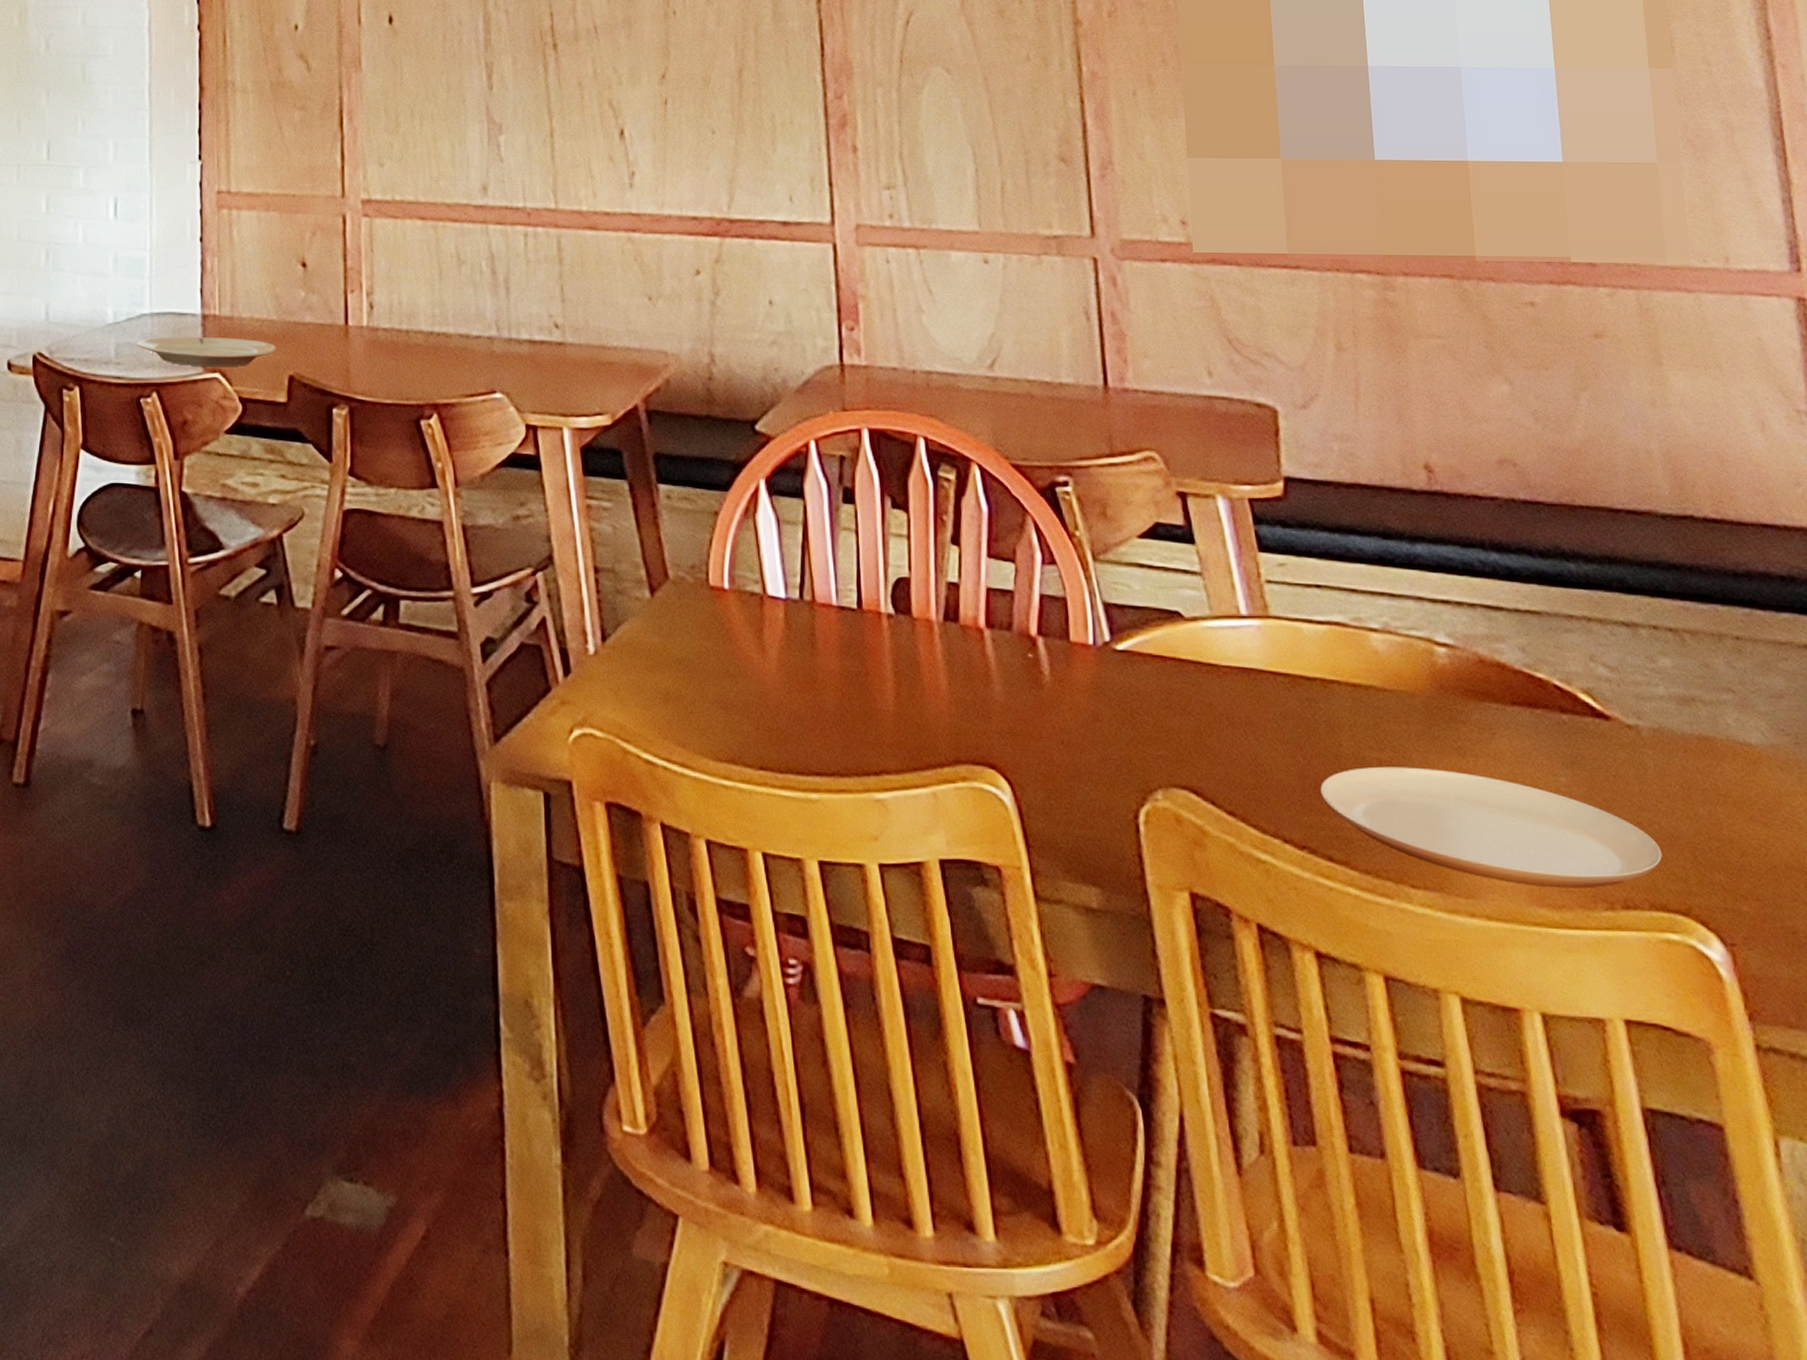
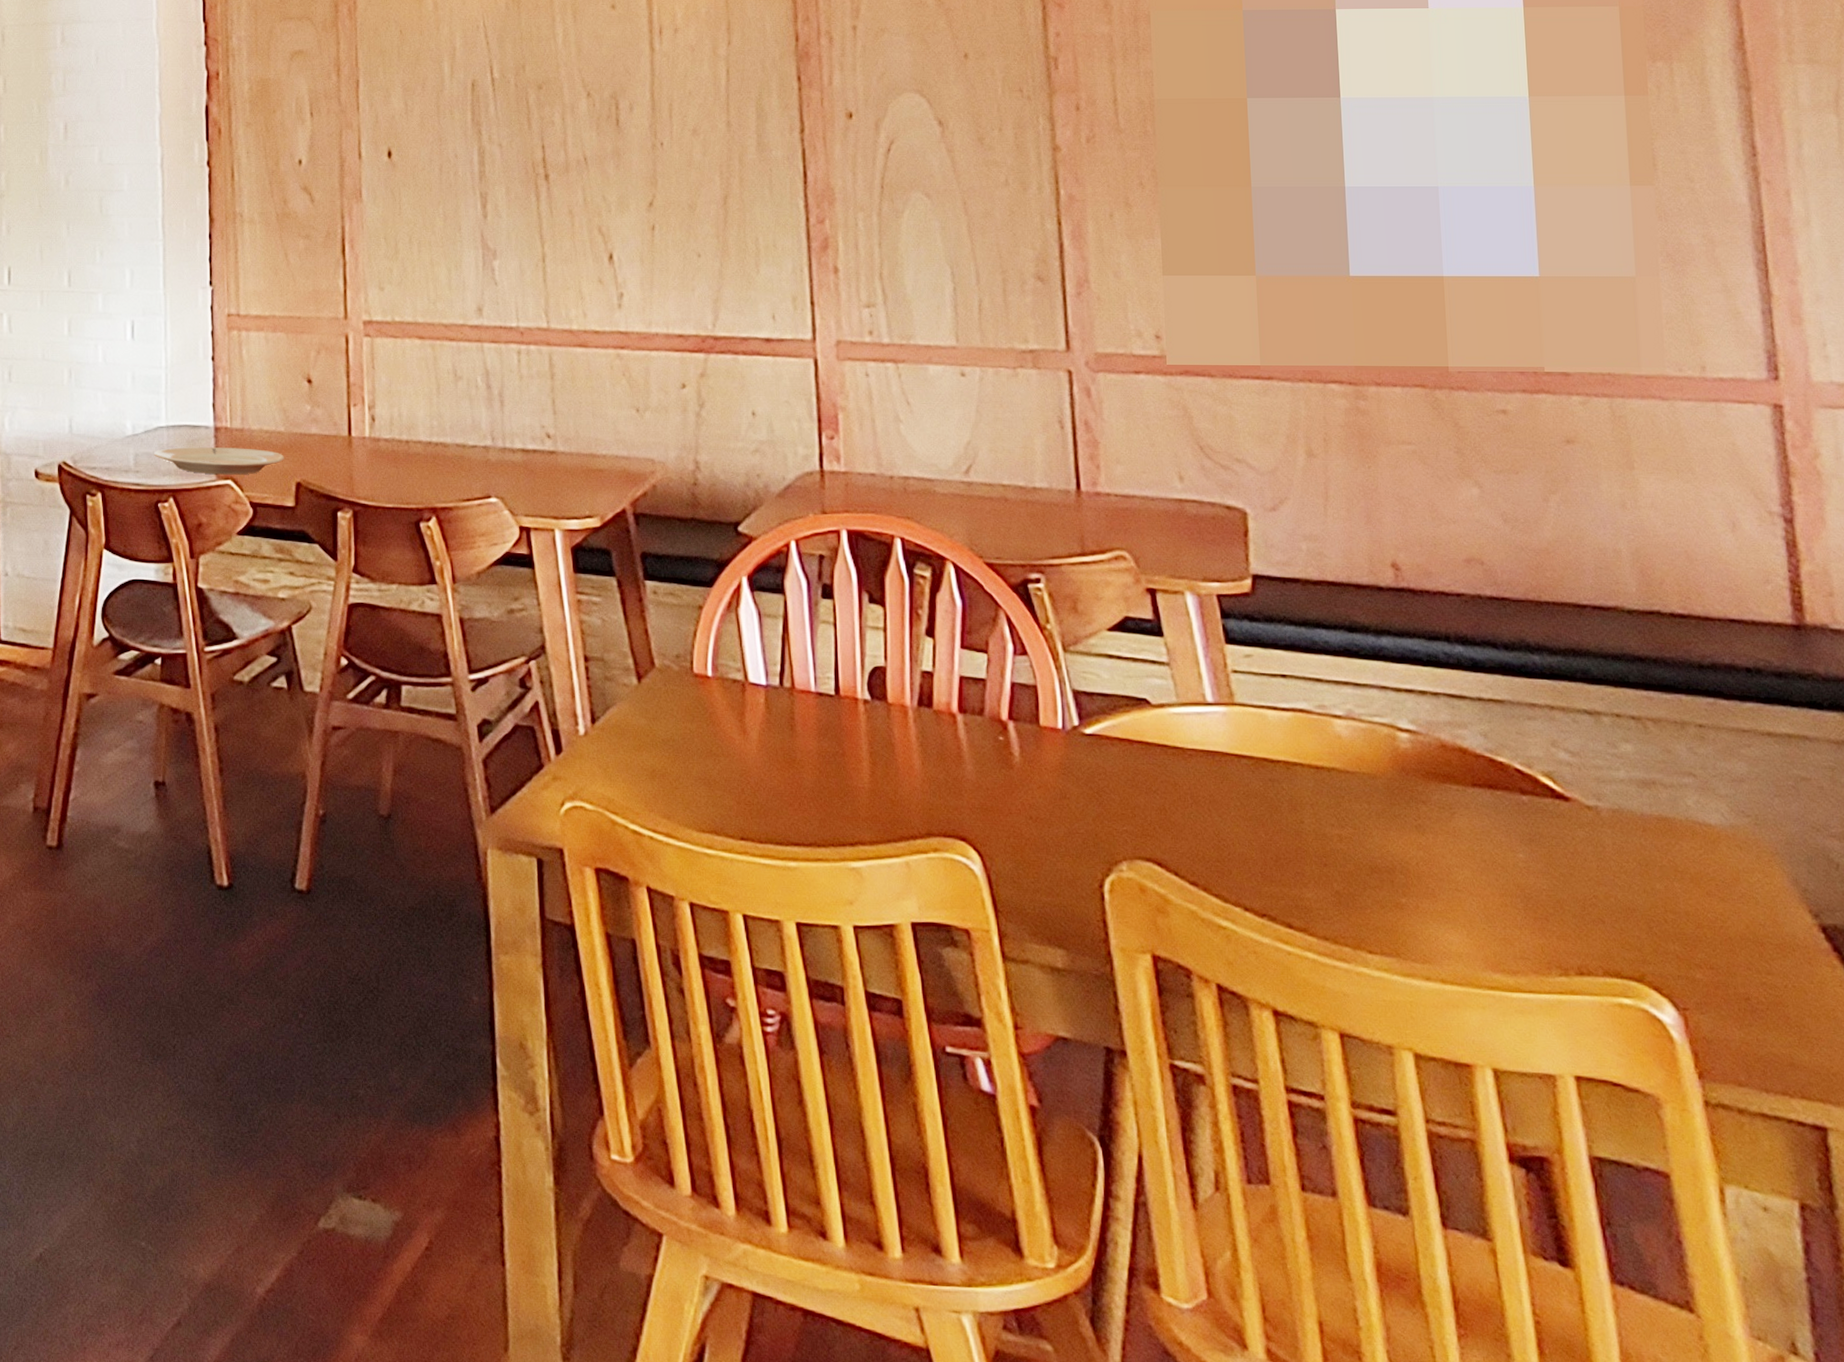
plate: present [1320,766,1662,889] -> none [1281,842,1618,956]

